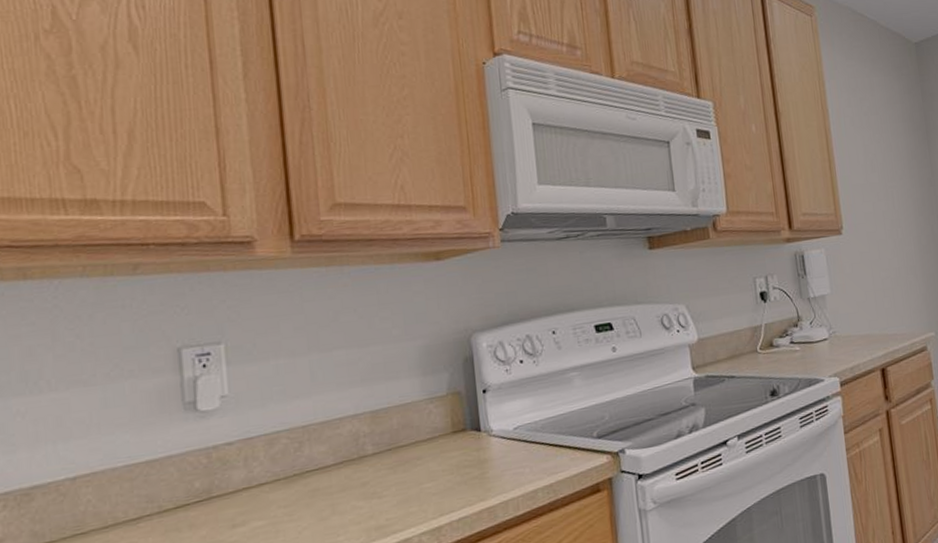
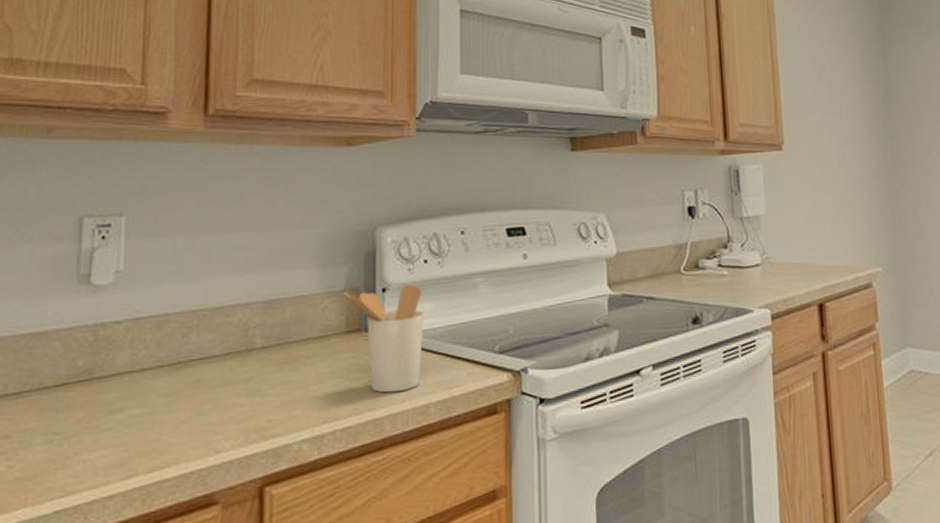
utensil holder: none [446,383,527,484] -> present [344,283,424,393]

